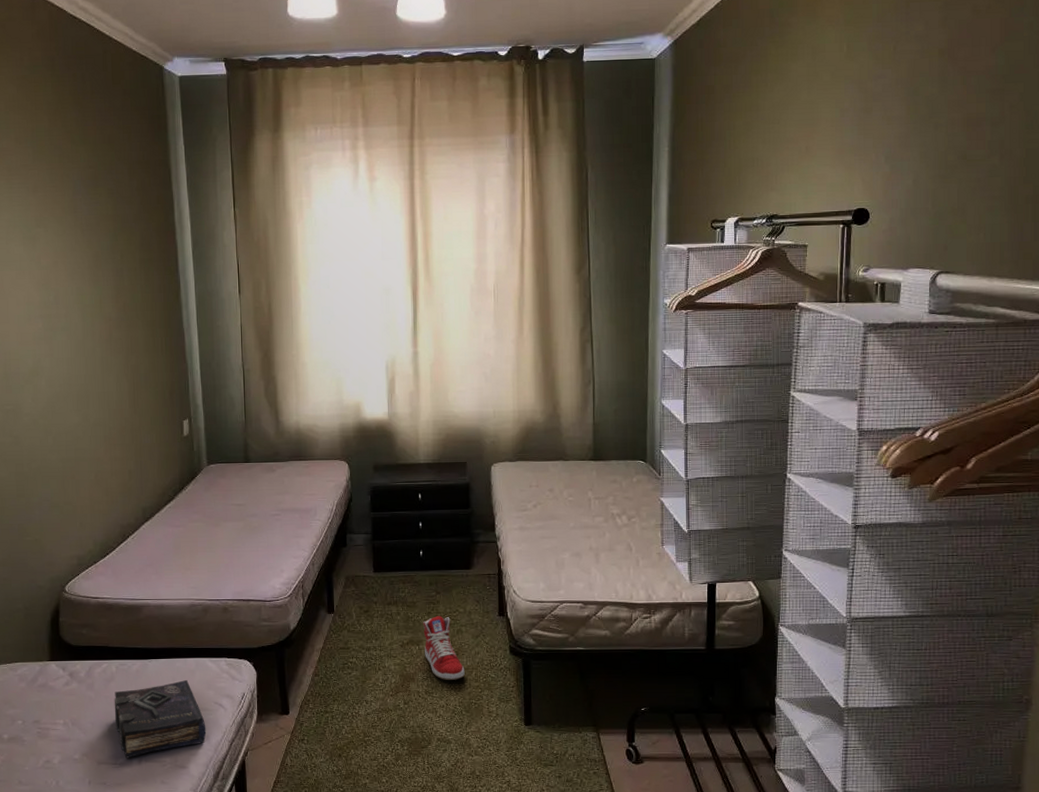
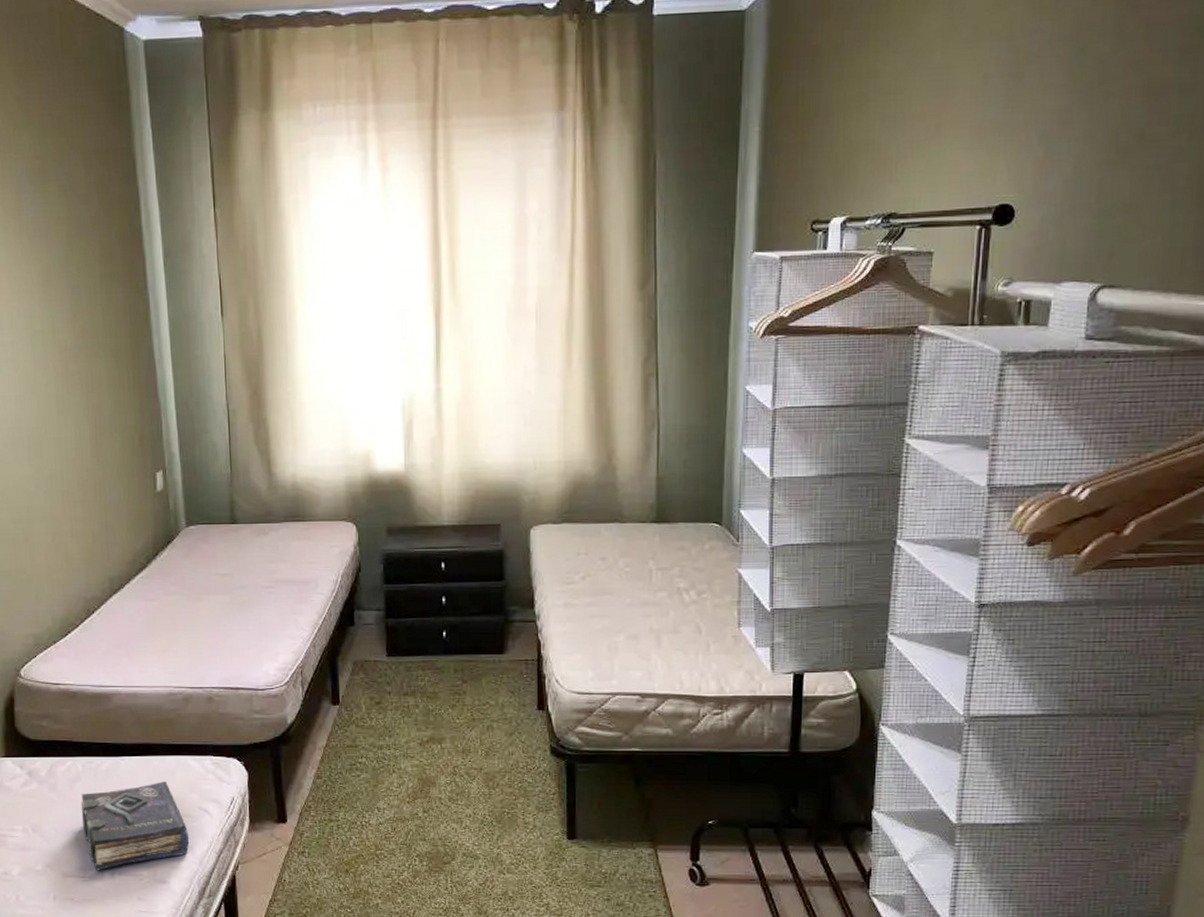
sneaker: present [423,616,465,680] -> none [446,709,496,785]

